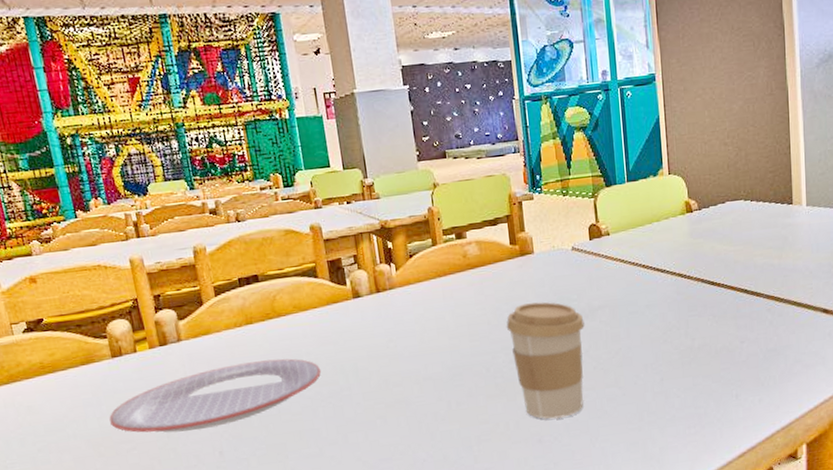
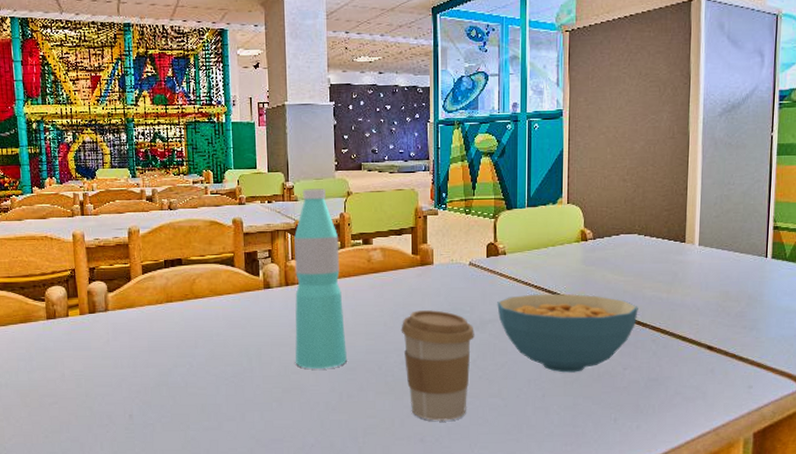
plate: present [109,358,322,433] -> none [38,336,228,393]
water bottle: none [380,182,452,380] -> present [294,188,347,369]
cereal bowl: none [605,269,751,353] -> present [497,293,638,373]

